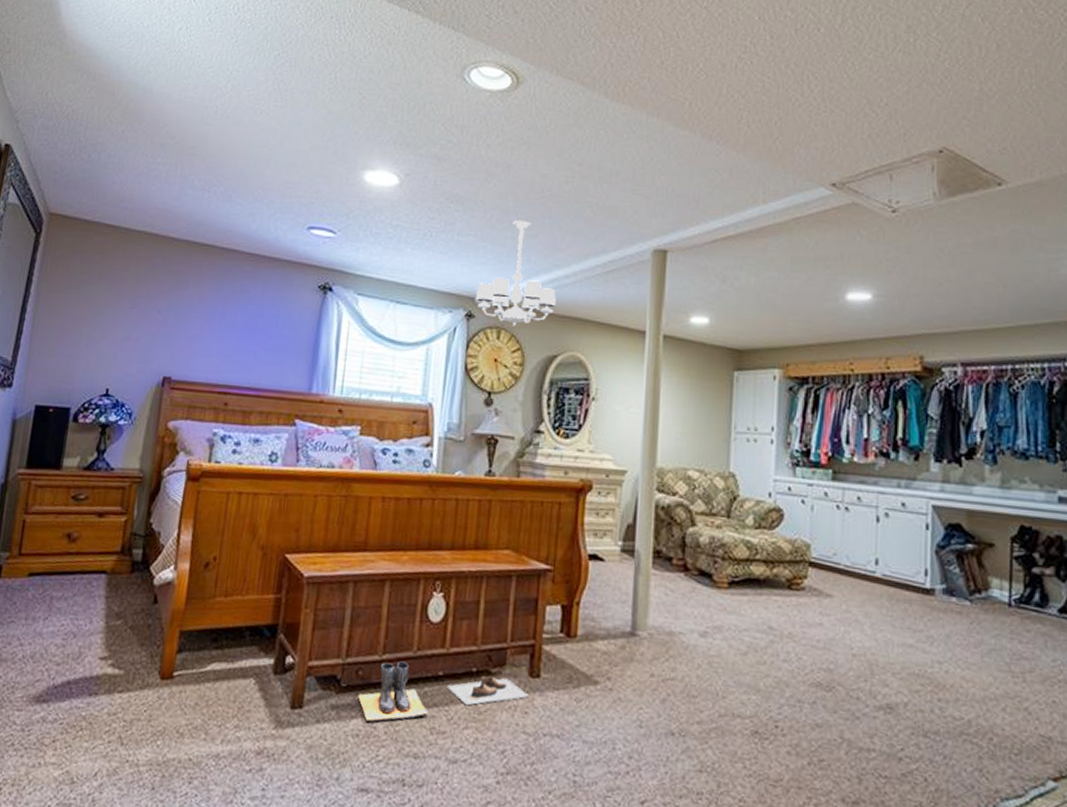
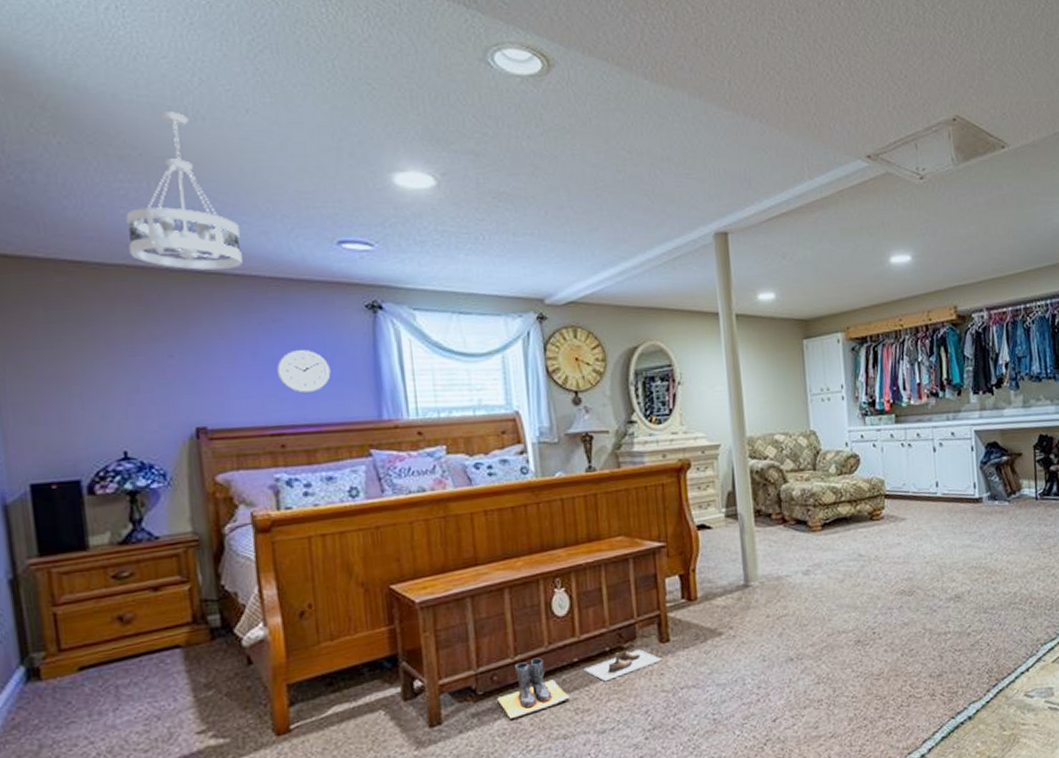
ceiling light fixture: none [150,110,234,243] -> present [126,112,243,270]
wall clock: none [235,319,279,358] -> present [276,350,331,393]
chandelier: present [476,220,556,327] -> none [544,215,628,323]

